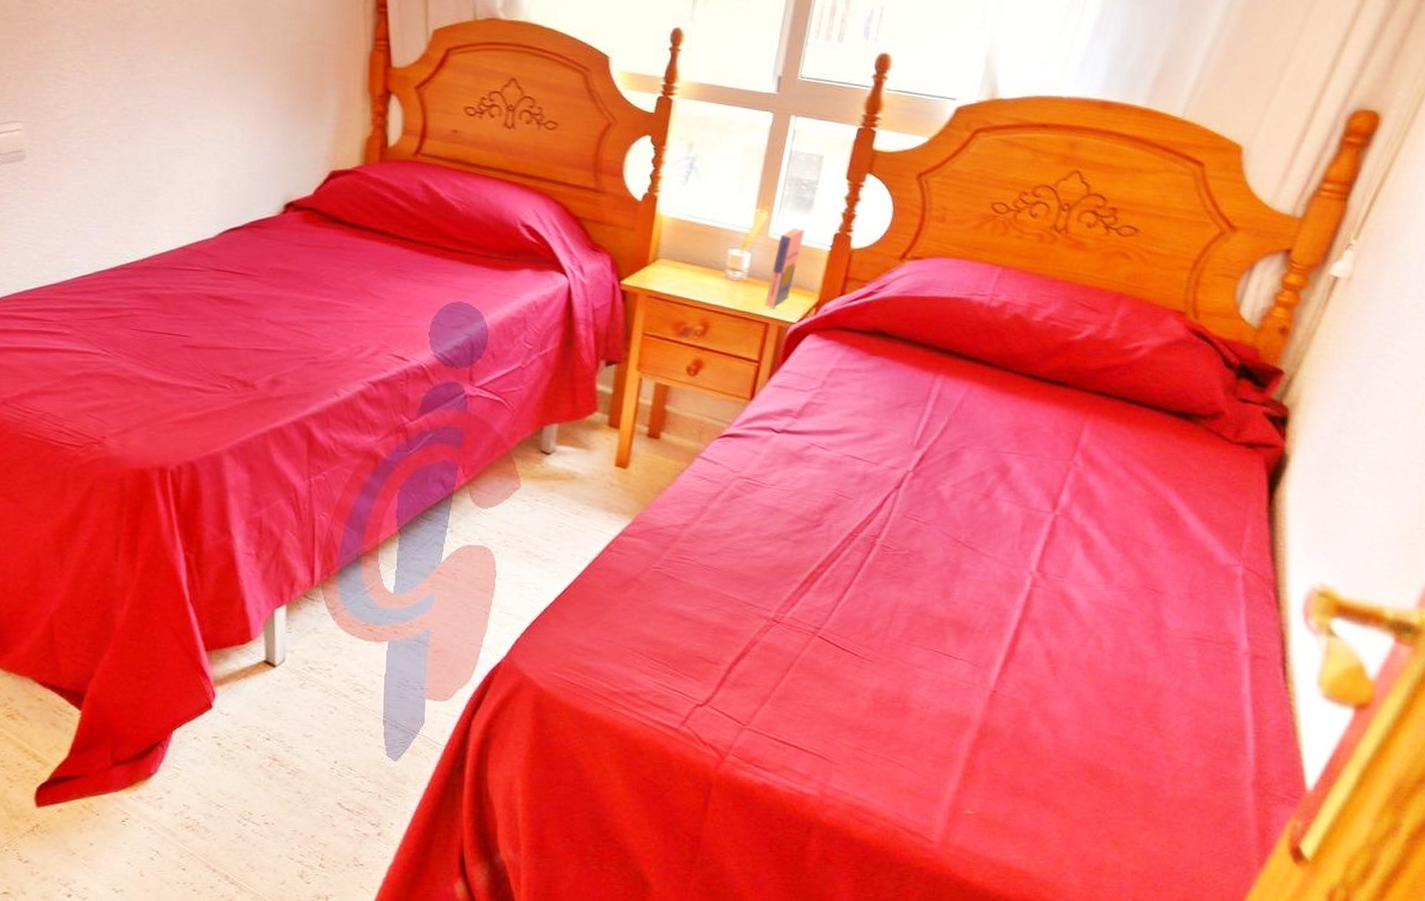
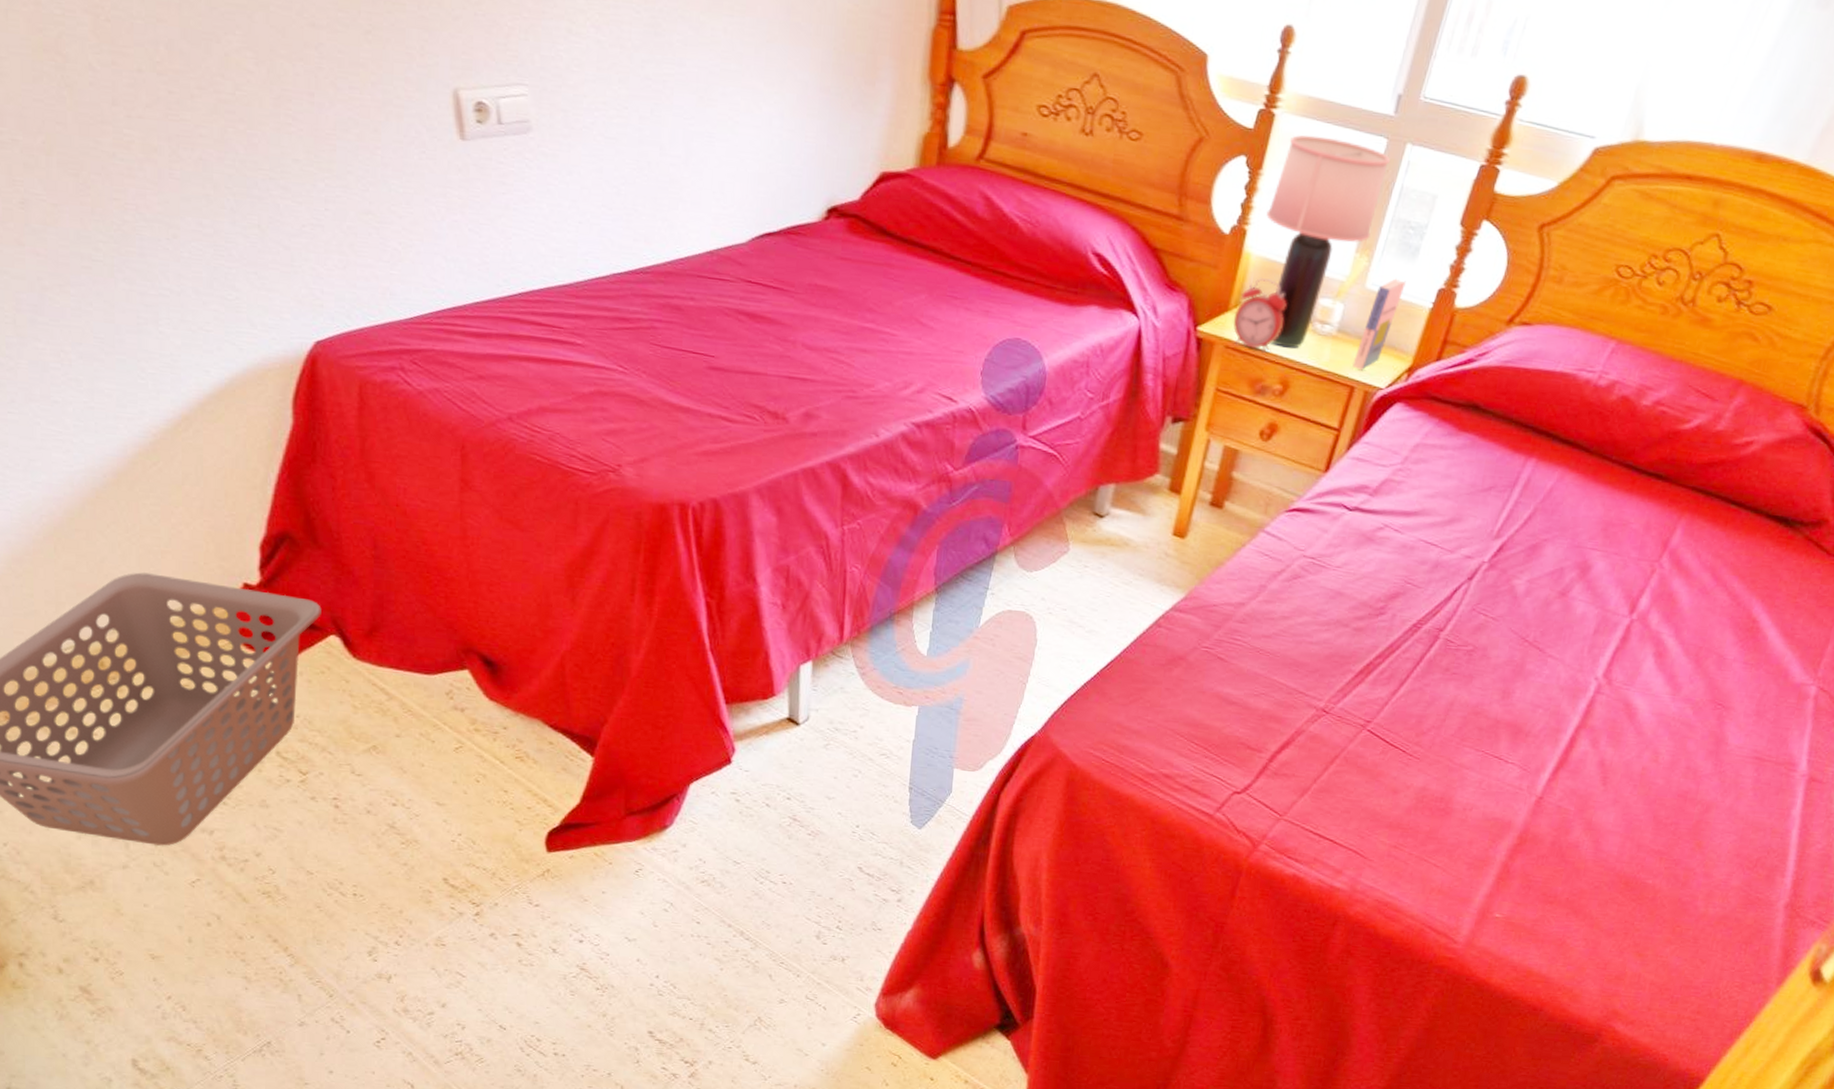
alarm clock: none [653,235,699,299] -> present [1233,277,1287,352]
table lamp: none [673,114,778,294] -> present [1266,134,1390,348]

